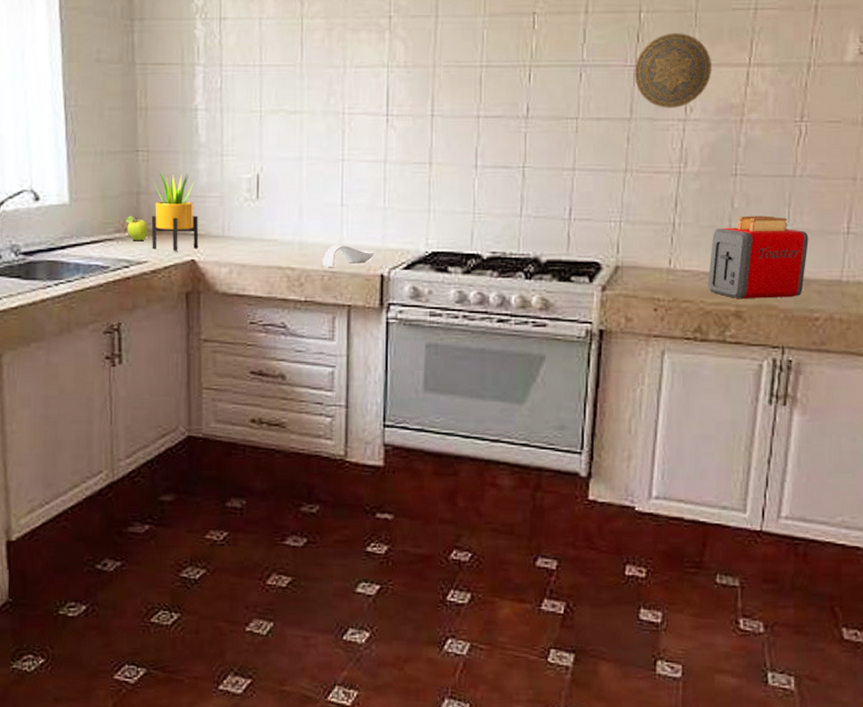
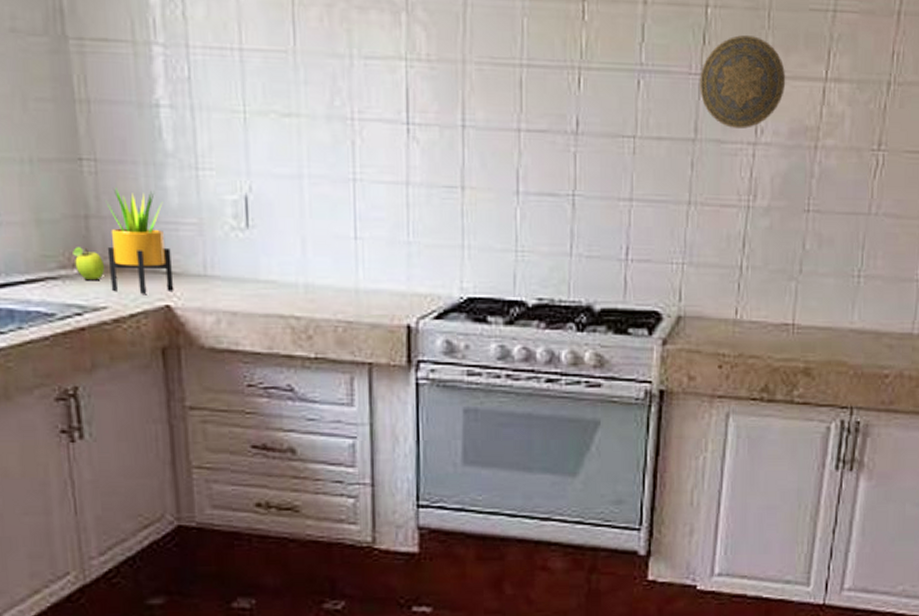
spoon rest: present [323,245,375,267] -> none [335,288,399,316]
toaster: present [707,215,809,300] -> none [775,259,882,355]

